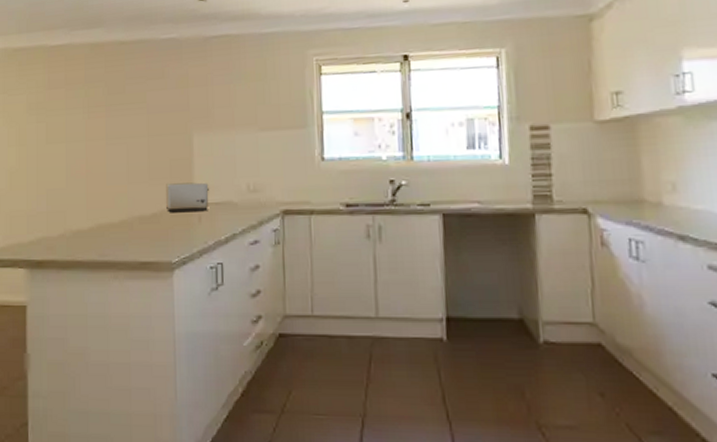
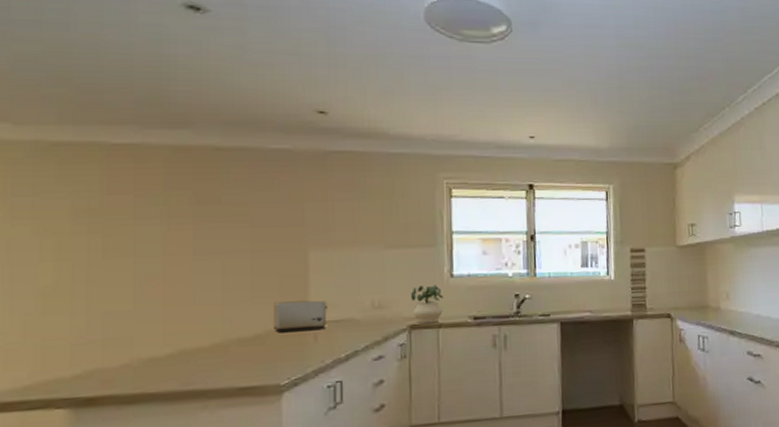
potted plant: none [283,169,315,209] -> present [411,285,444,324]

